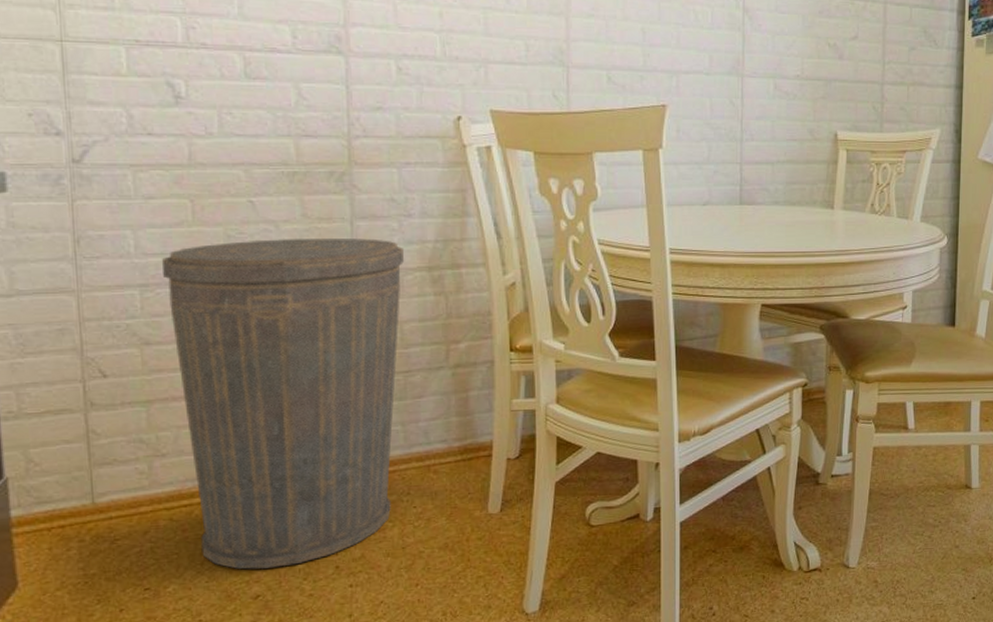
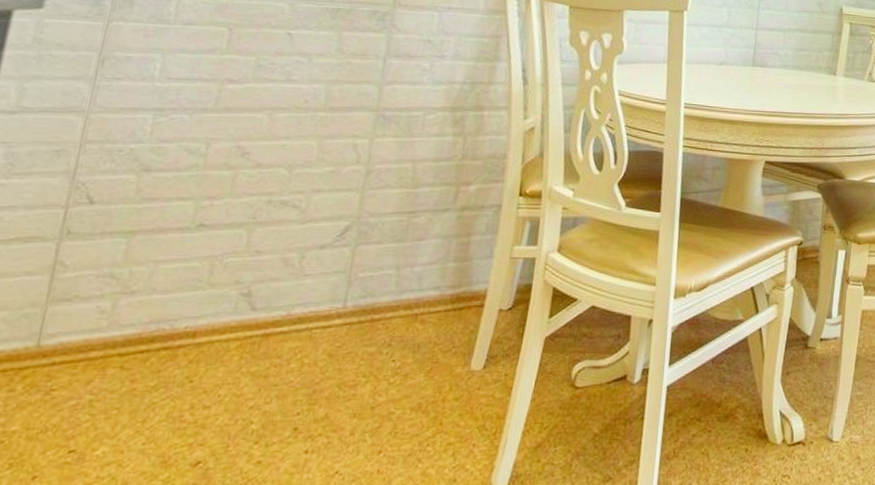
trash can: present [162,238,405,569] -> none [146,71,432,430]

